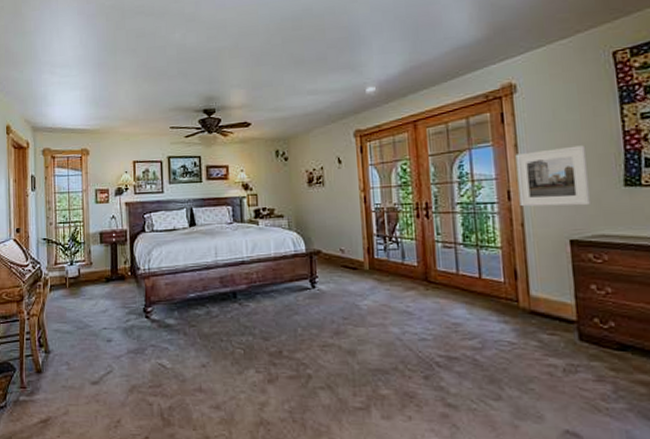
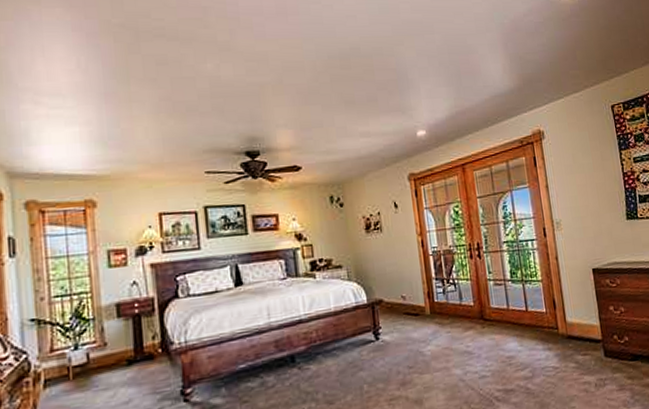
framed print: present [515,145,592,207] -> none [547,185,606,242]

